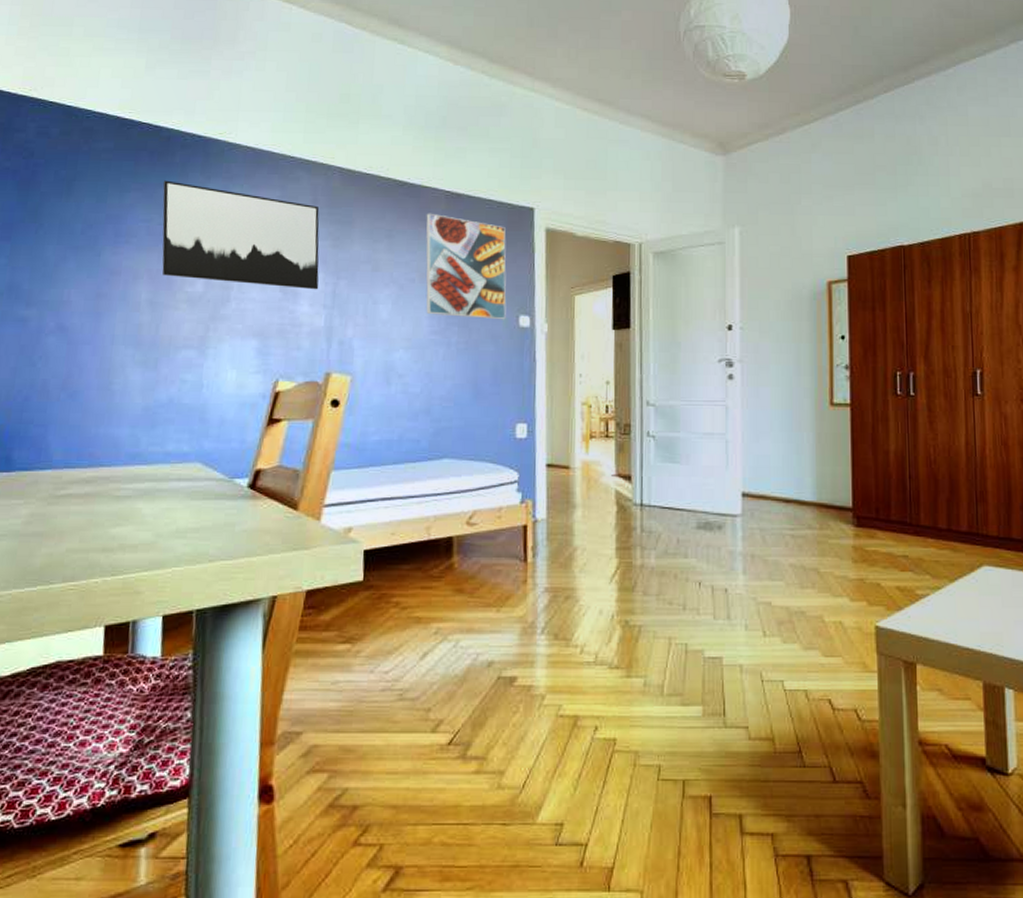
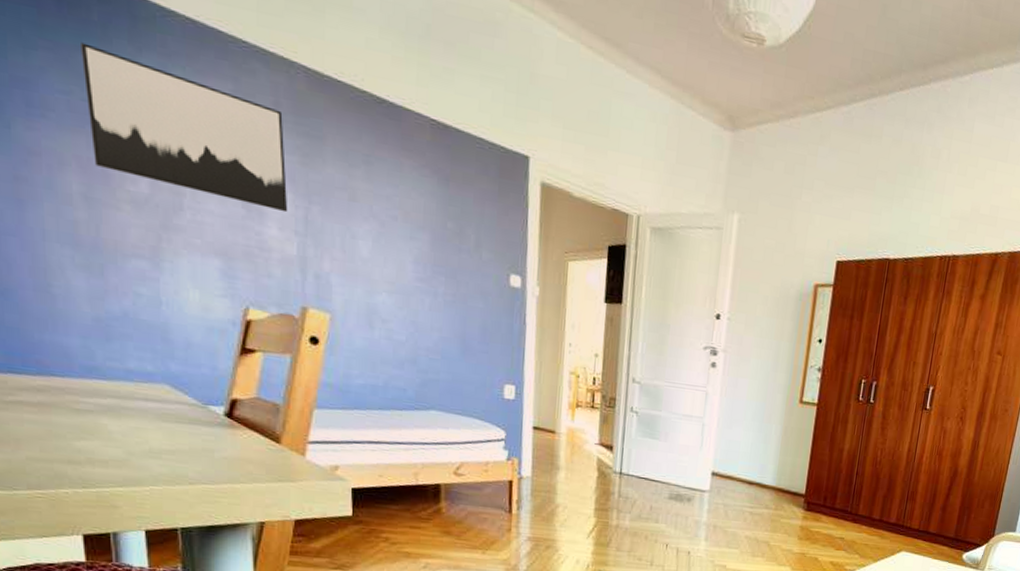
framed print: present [426,213,507,320] -> none [408,142,498,277]

